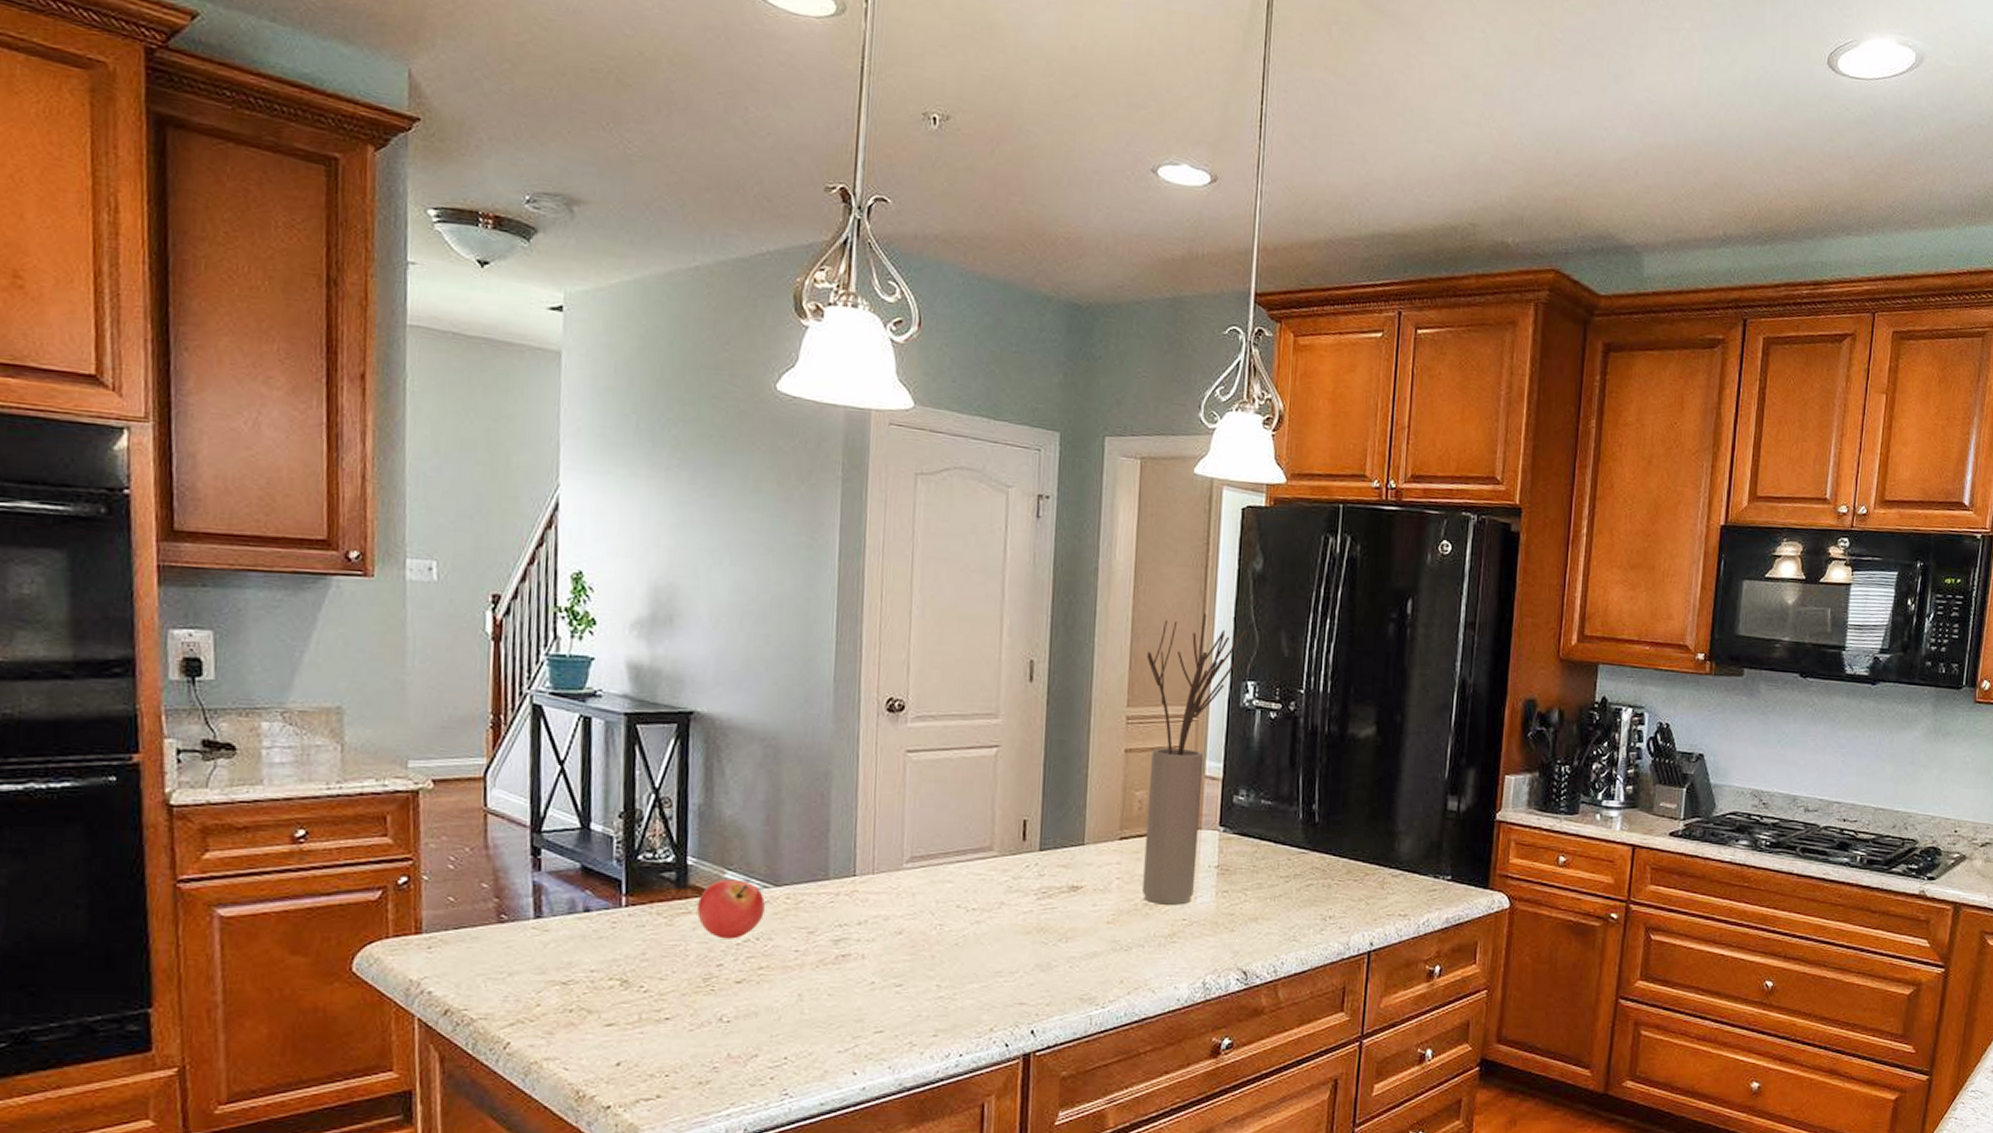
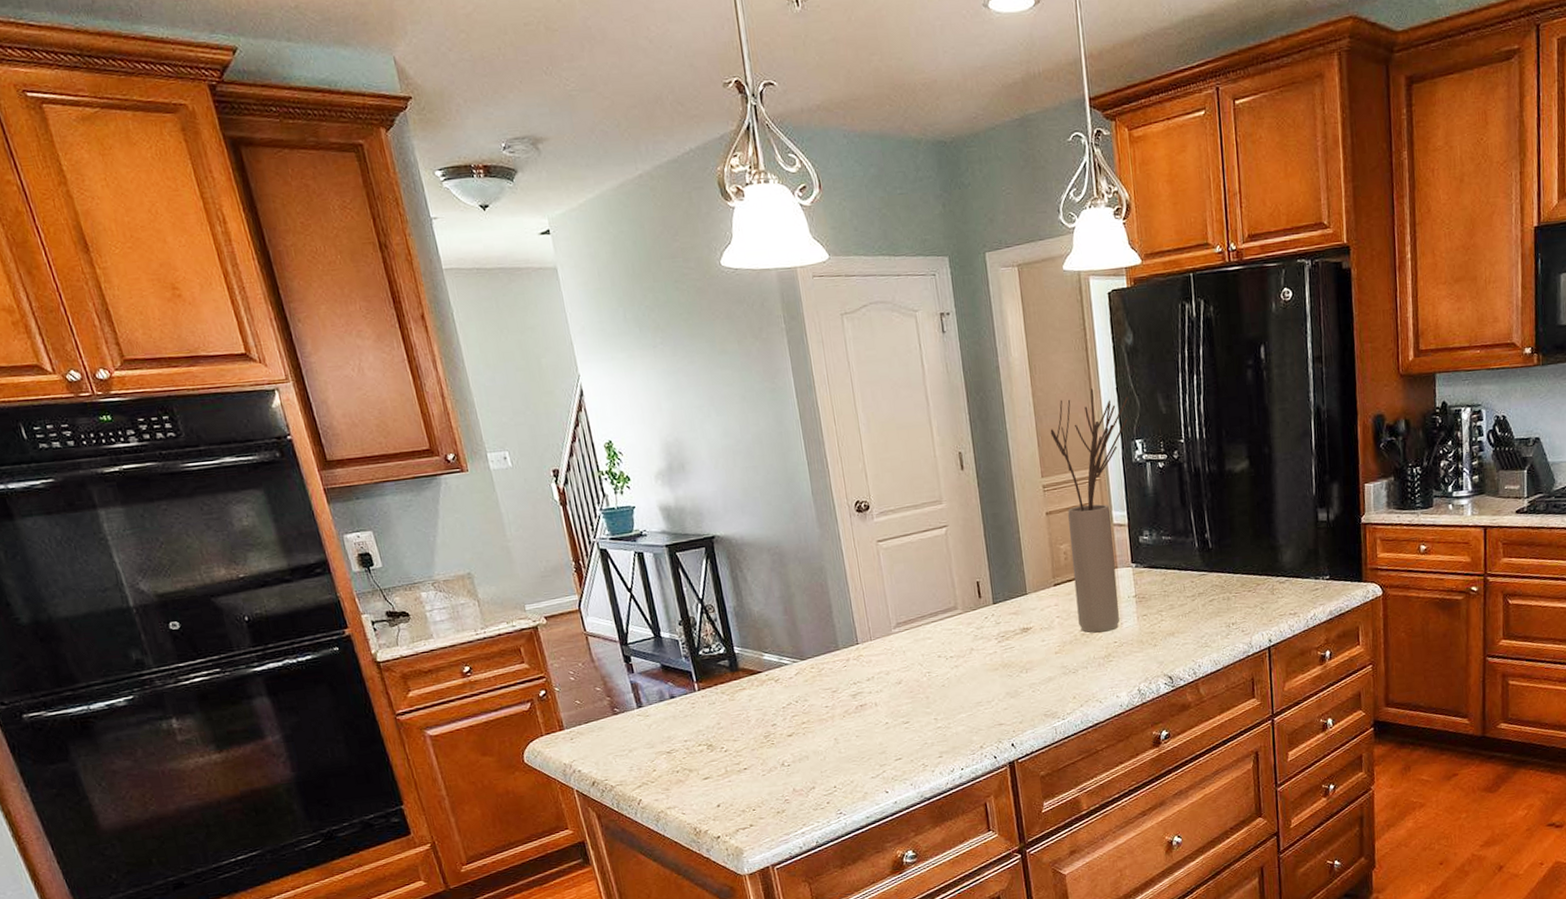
fruit: present [697,879,765,939] -> none [748,659,798,705]

